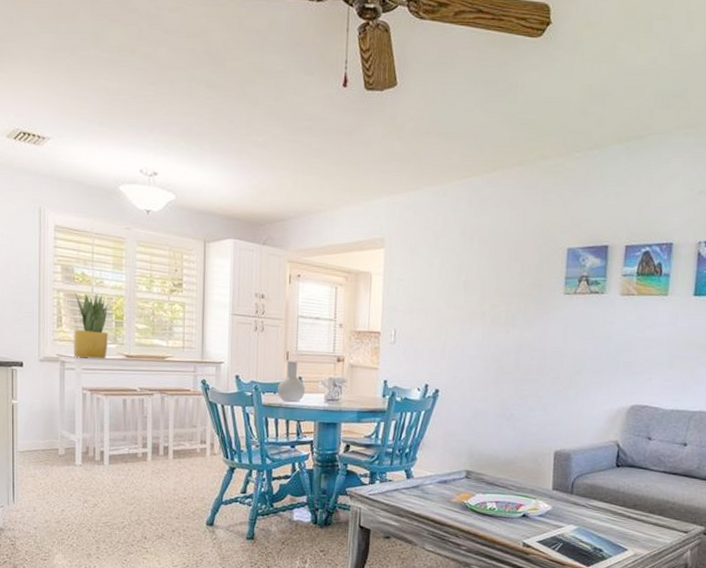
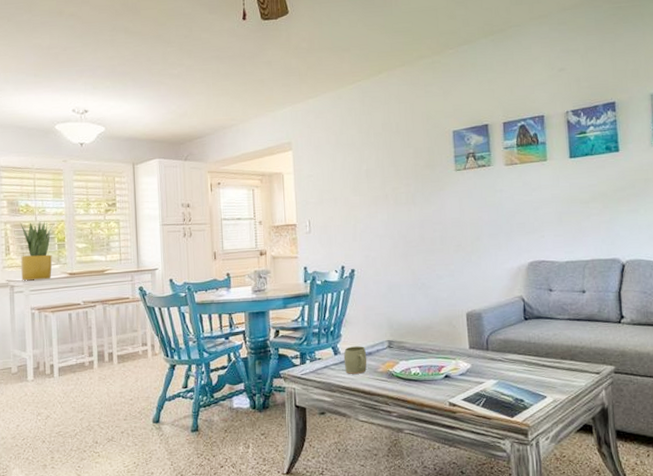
vase: present [277,361,306,402] -> none [208,260,234,298]
mug: none [416,472,442,502] -> present [343,346,367,374]

